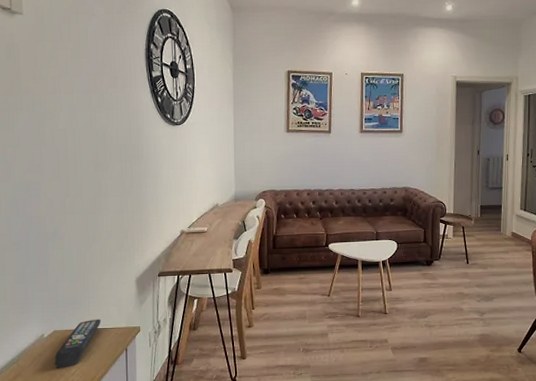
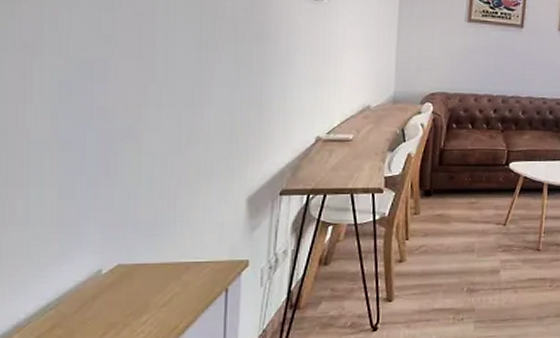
remote control: present [54,319,101,370] -> none [116,249,192,317]

